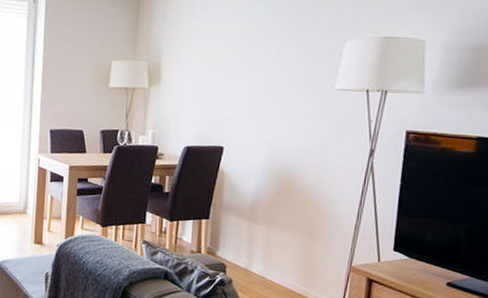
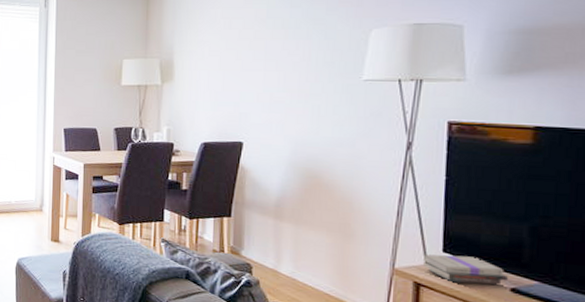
books: none [376,252,445,280] -> present [422,254,508,285]

